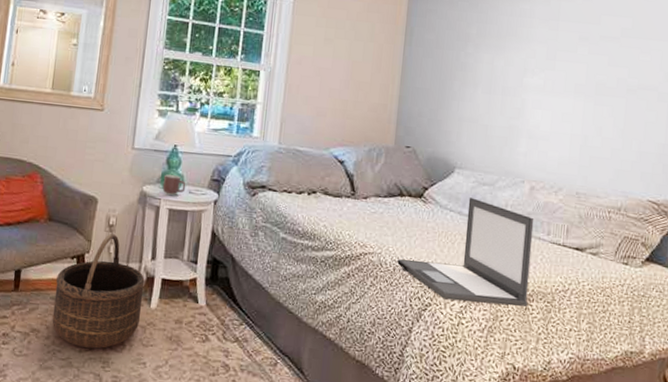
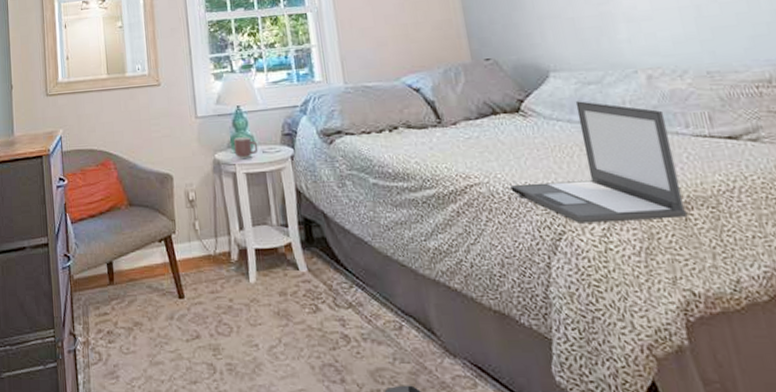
basket: present [52,233,145,349] -> none [148,208,242,335]

